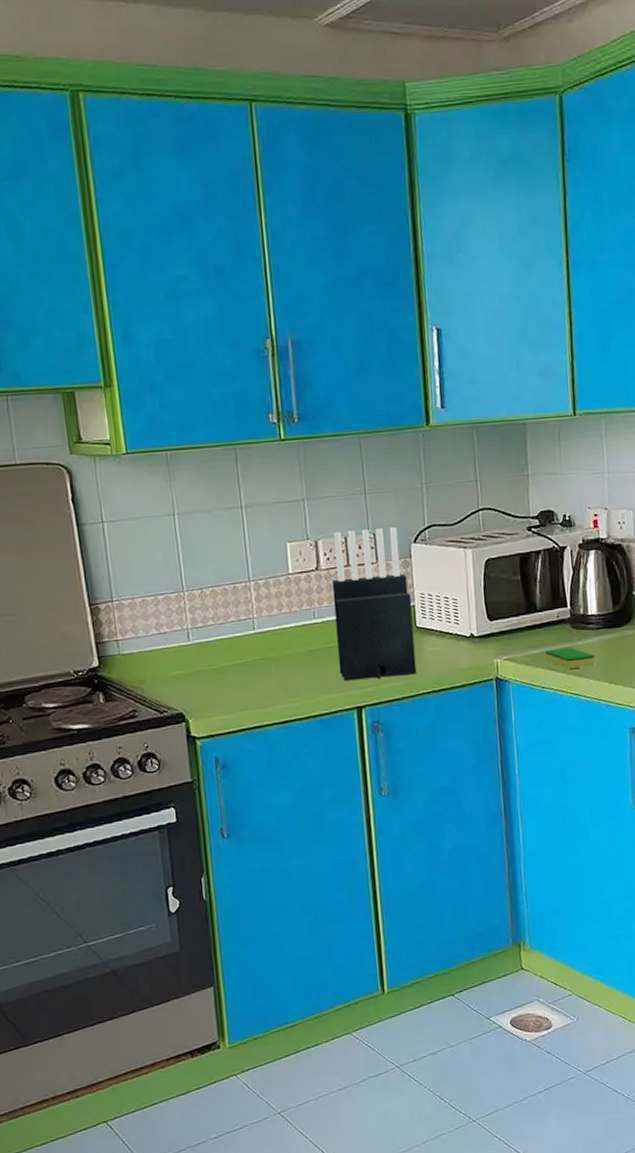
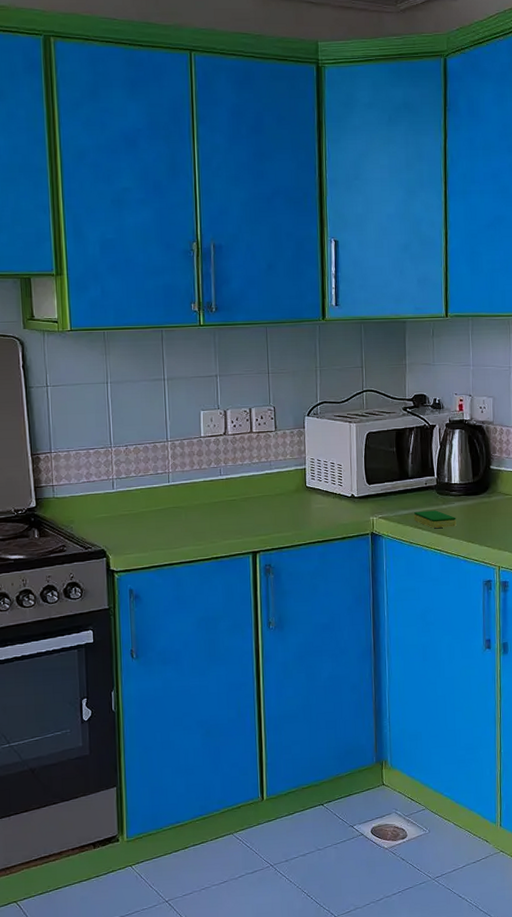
knife block: present [331,527,417,681] -> none [236,402,305,530]

